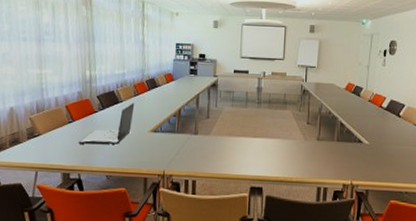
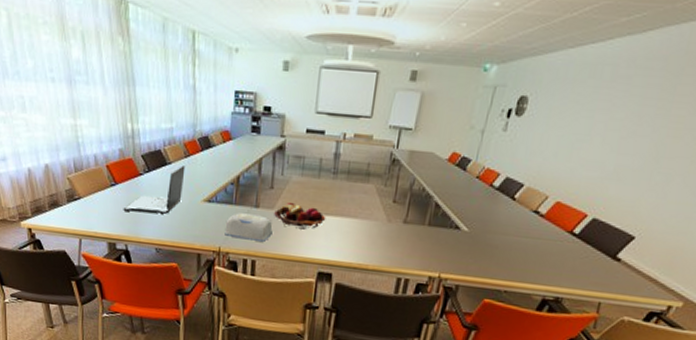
tissue box: none [168,140,210,163] -> present [224,213,273,242]
fruit basket: none [209,128,254,151] -> present [273,201,326,230]

